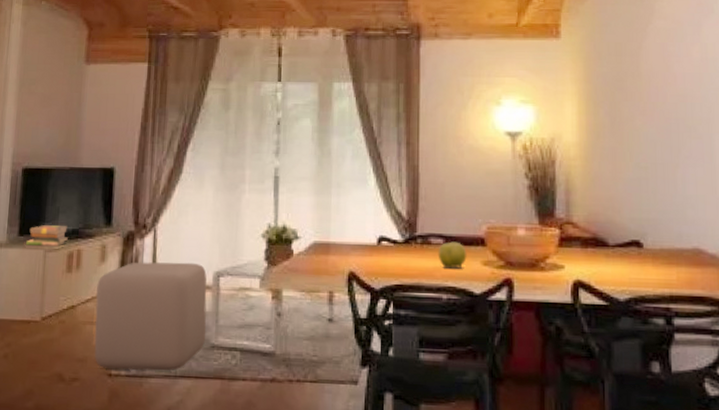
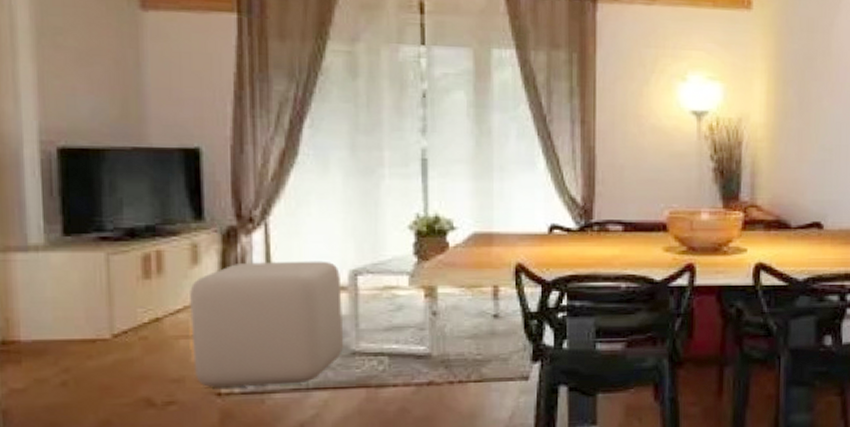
books: present [26,224,68,246] -> none [76,220,140,247]
fruit: present [438,241,467,269] -> none [616,228,648,256]

